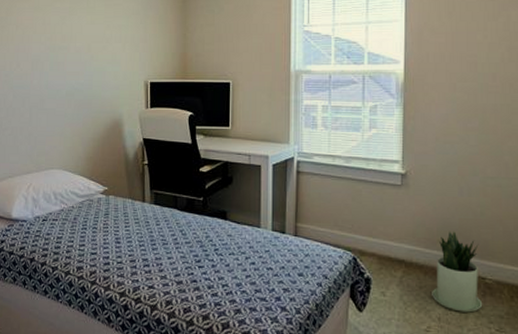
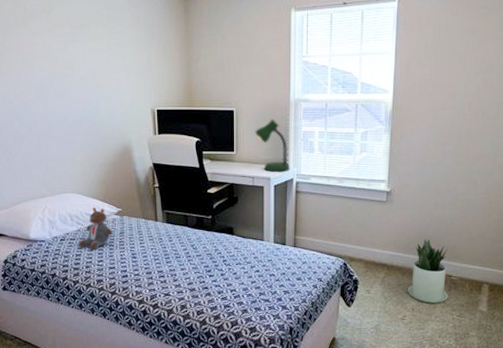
teddy bear: none [60,185,97,232] -> present [78,207,113,249]
desk lamp: none [252,91,290,150] -> present [254,119,289,172]

